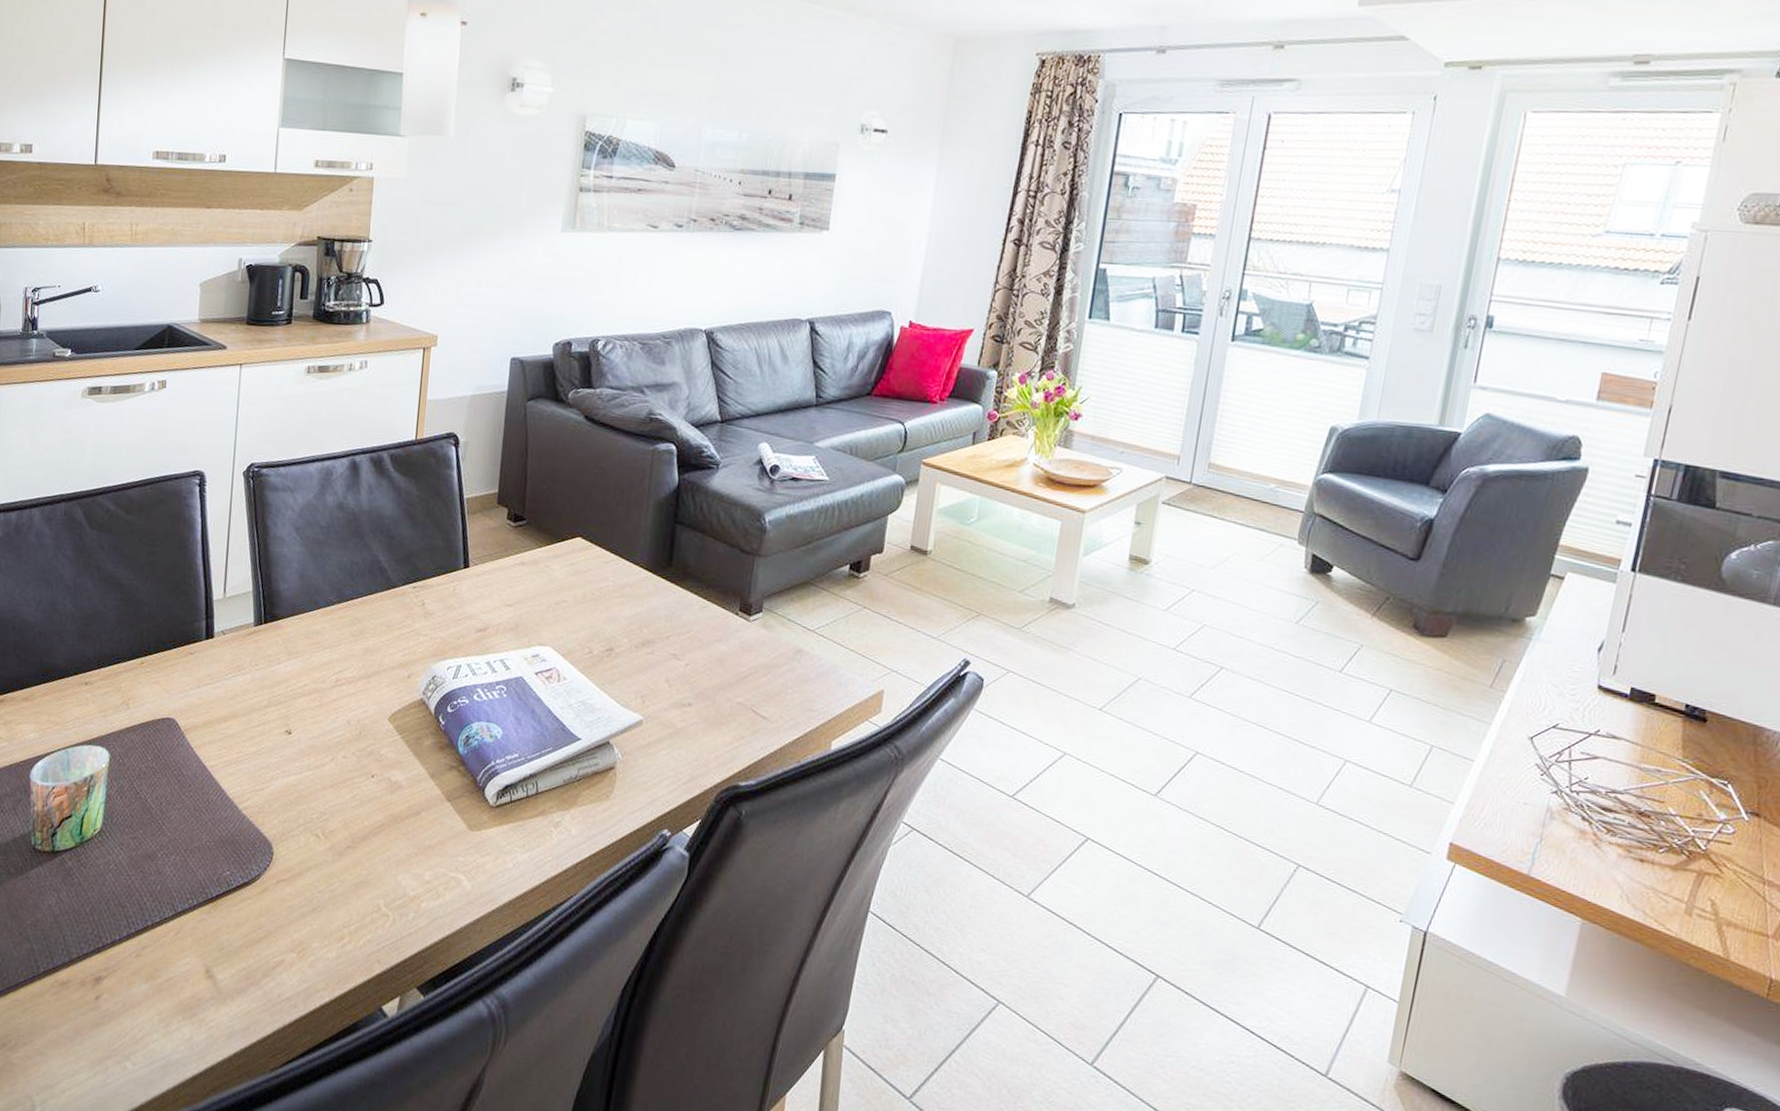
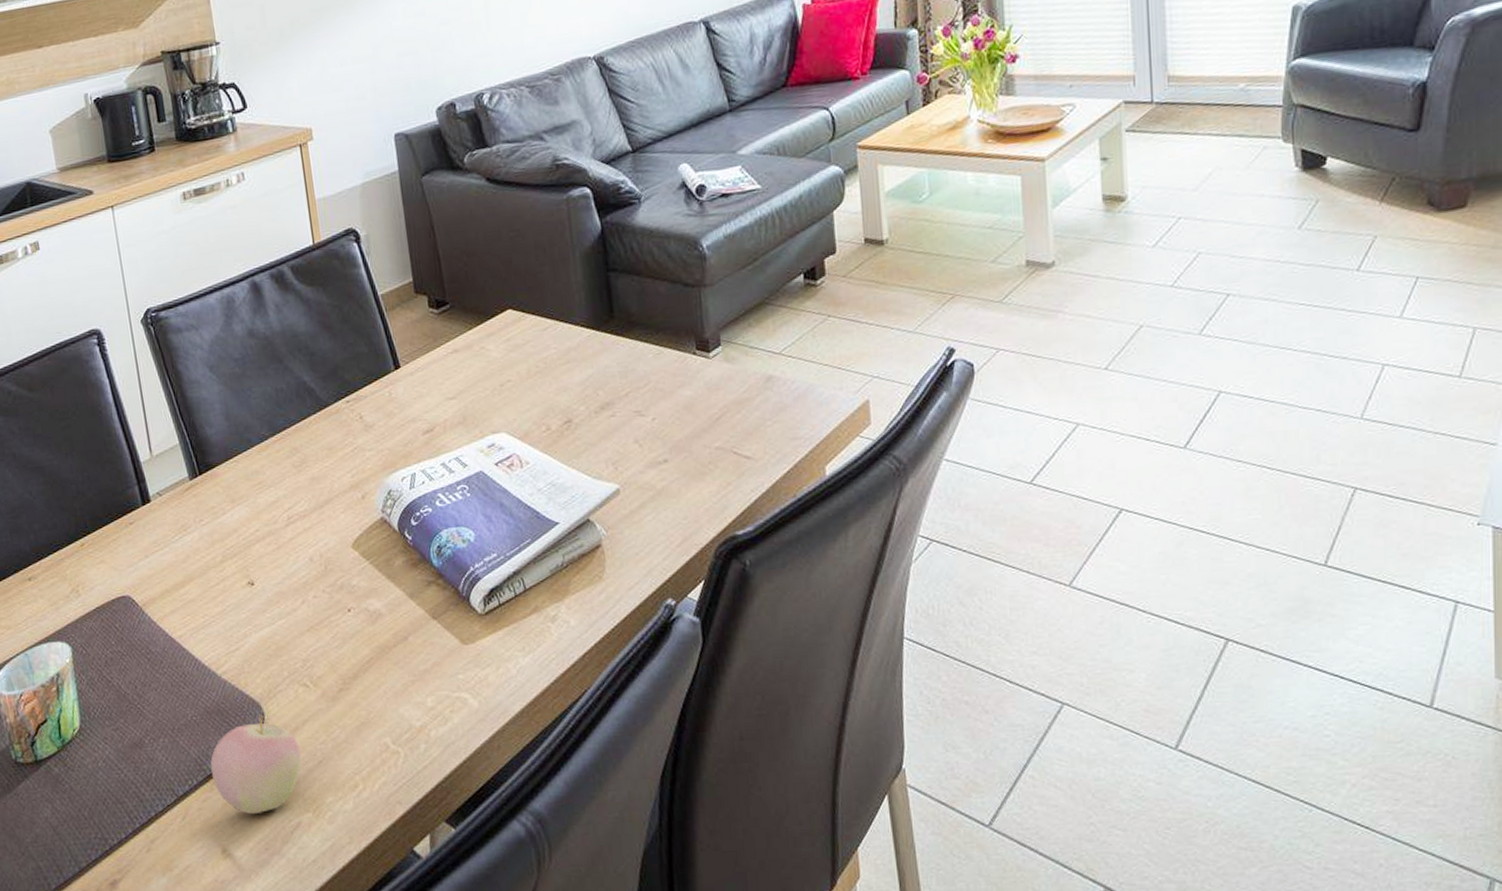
apple: none [212,852,299,944] -> present [210,713,301,815]

